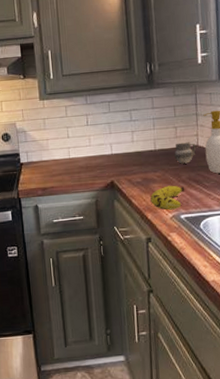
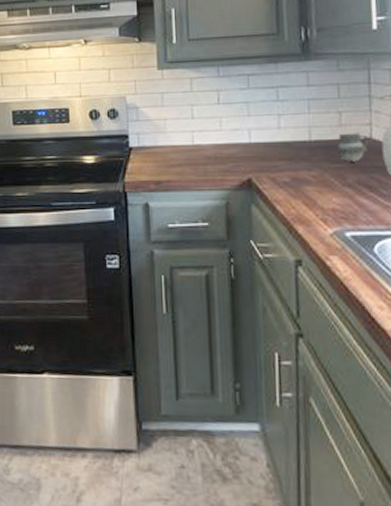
fruit: present [150,185,184,210] -> none [302,190,351,224]

